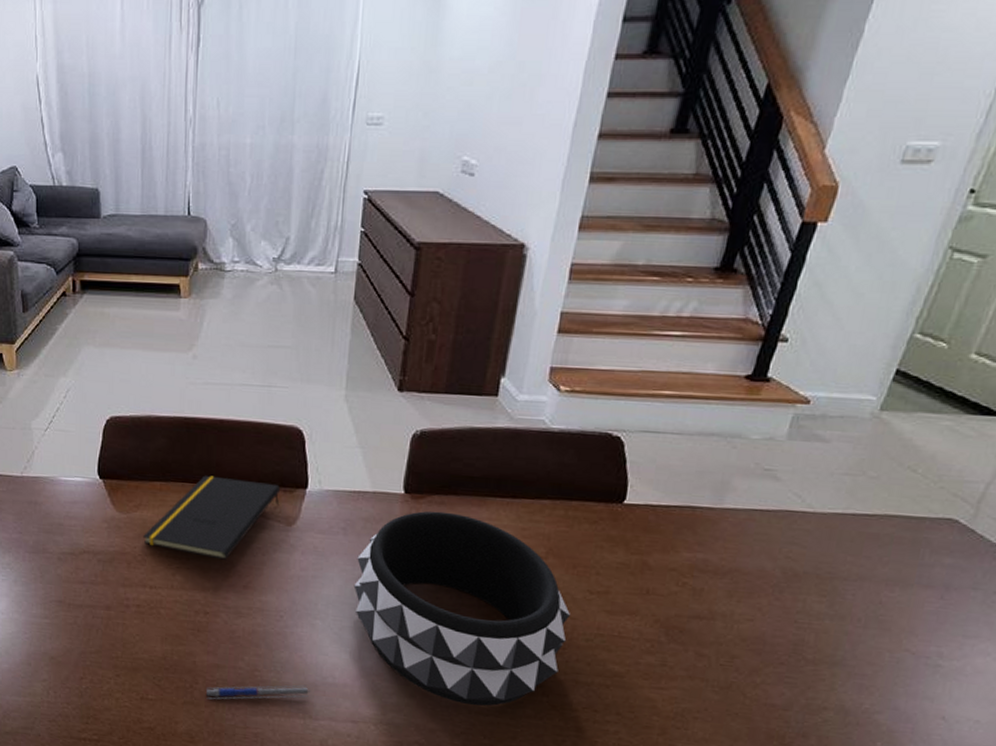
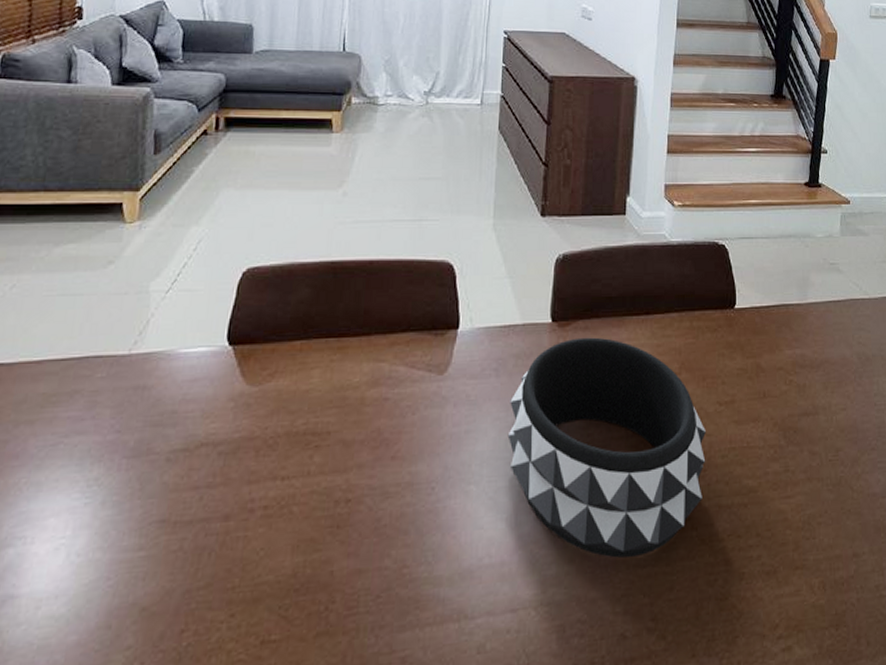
notepad: present [143,475,280,560] -> none [277,326,431,428]
pen: present [206,685,310,700] -> none [344,574,465,623]

